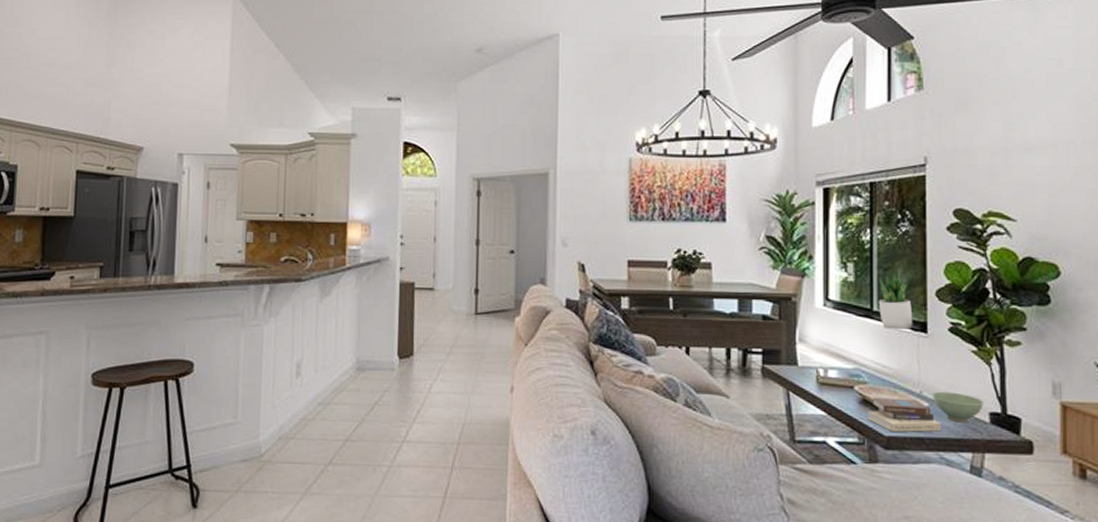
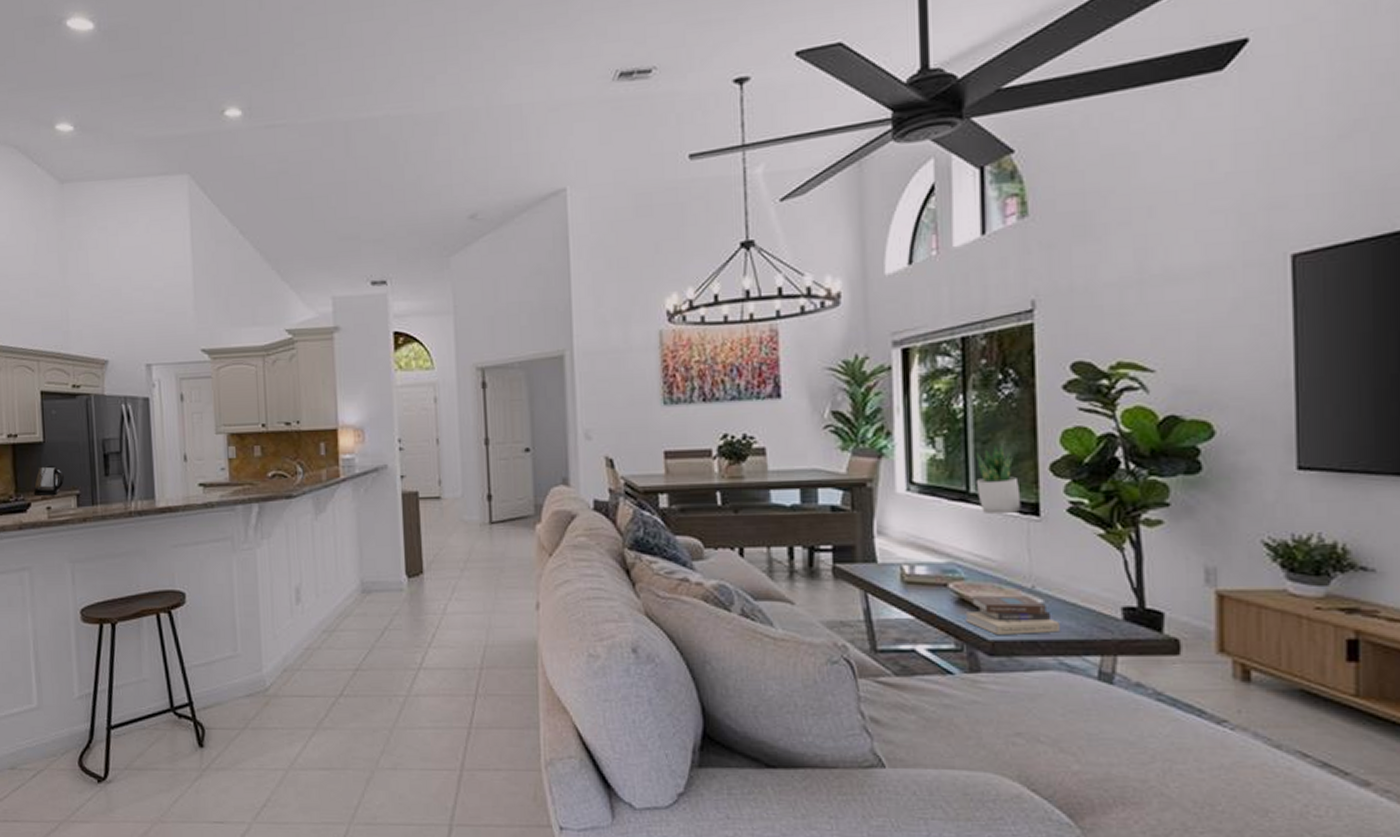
kettle: none [59,237,90,267] -> present [33,465,64,497]
bowl: present [932,391,985,423] -> none [1047,585,1116,621]

